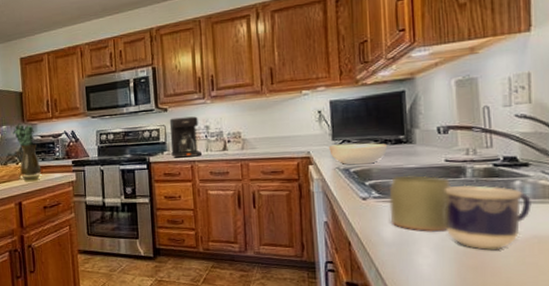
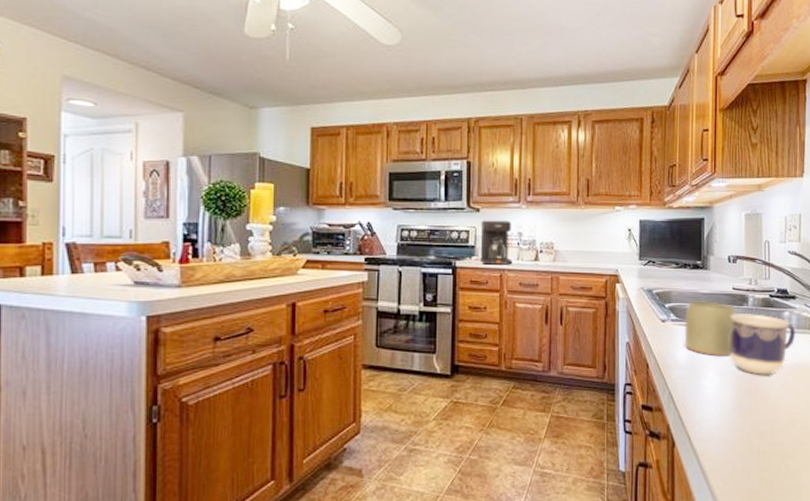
vase: present [13,122,42,182] -> none [292,205,326,279]
bowl: present [329,143,388,165] -> none [636,264,687,287]

